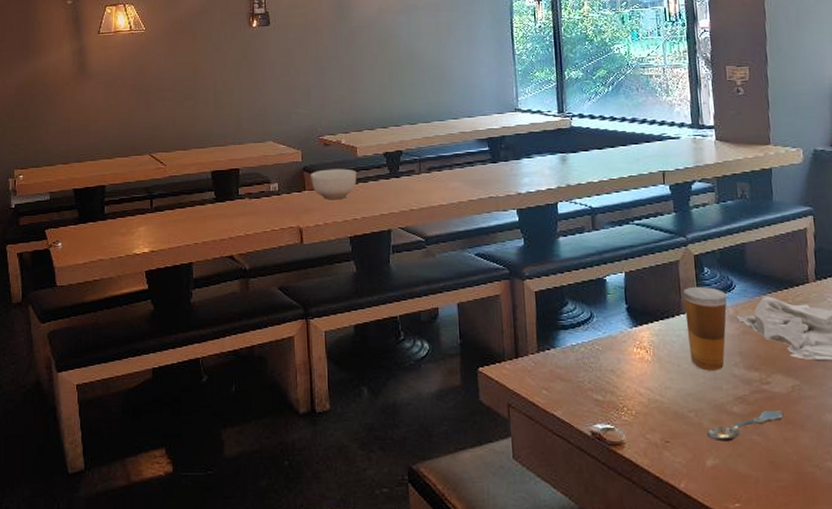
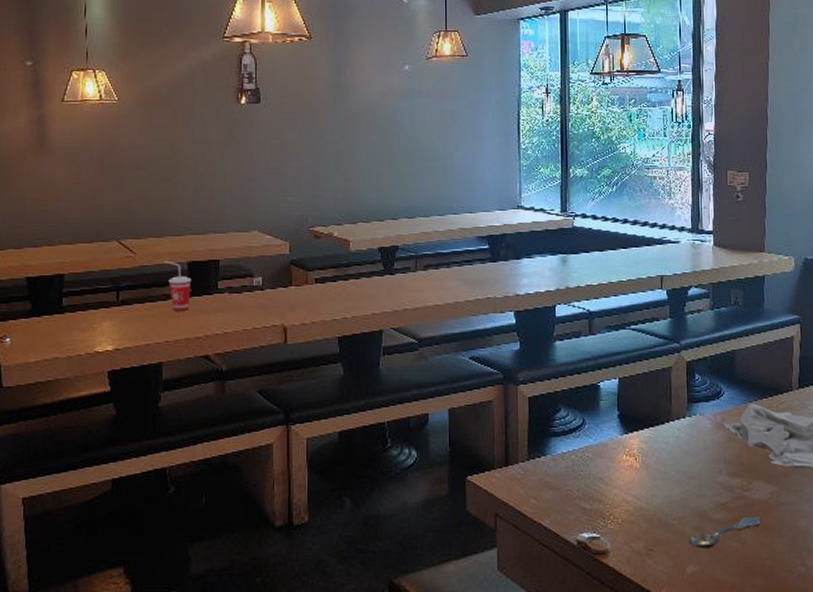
beverage cup: none [190,171,215,217] -> present [163,261,192,312]
bowl: present [310,168,357,200] -> none [297,263,349,297]
beverage cup: present [683,286,727,371] -> none [674,393,716,478]

